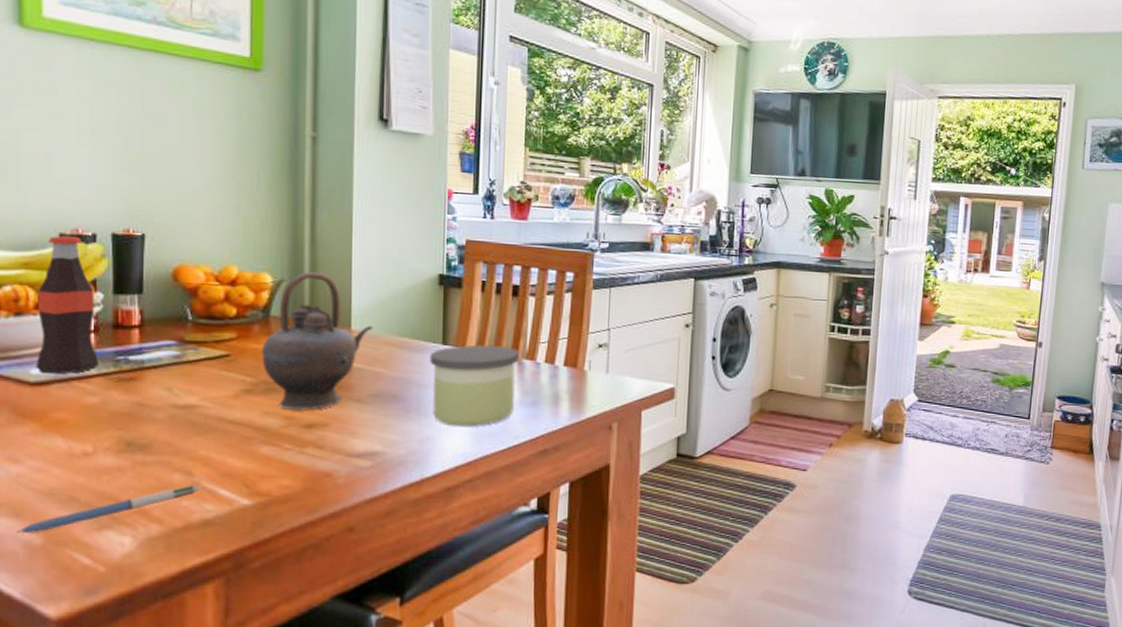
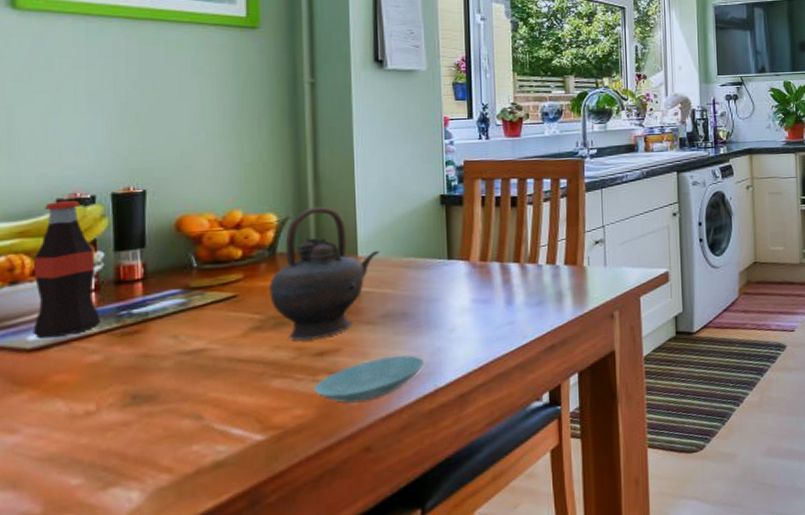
pen: present [16,485,204,533] -> none [13,428,215,505]
saucer: none [301,439,412,481] -> present [314,355,424,403]
candle: present [430,344,520,427] -> none [436,253,522,335]

